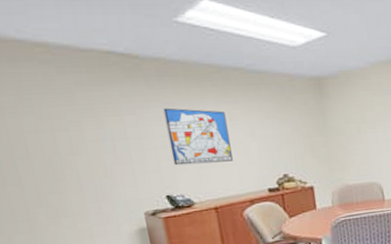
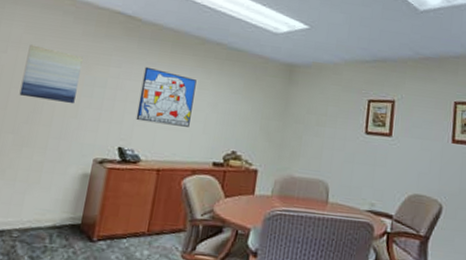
wall art: none [14,107,98,167] -> present [19,44,83,104]

